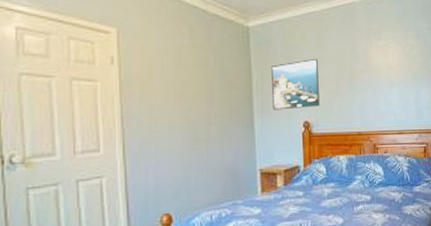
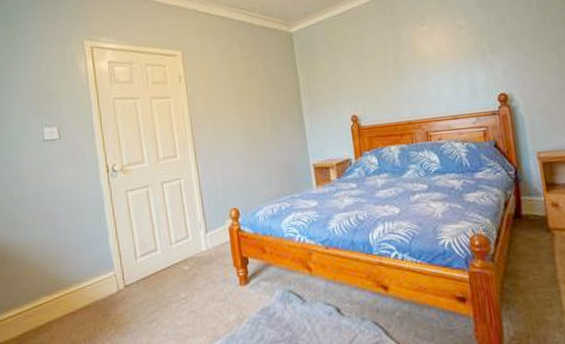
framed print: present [271,58,320,110] -> none [316,53,366,108]

